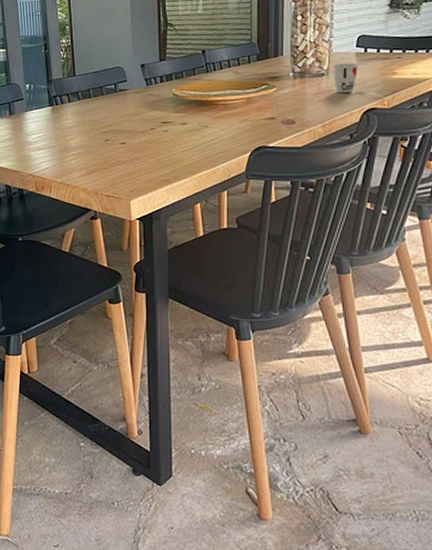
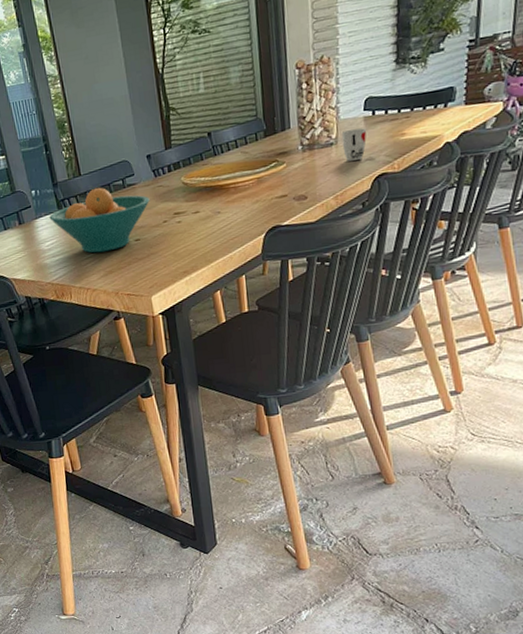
fruit bowl: none [39,89,140,151] -> present [49,187,150,253]

